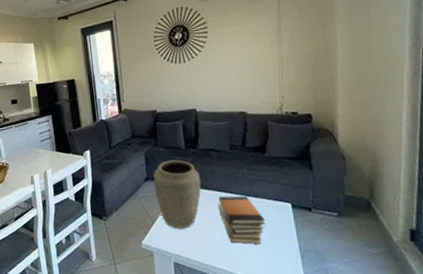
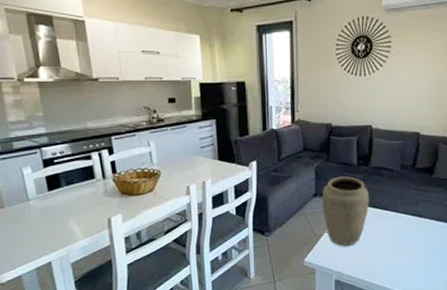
book stack: present [217,195,266,244] -> none [383,215,427,262]

